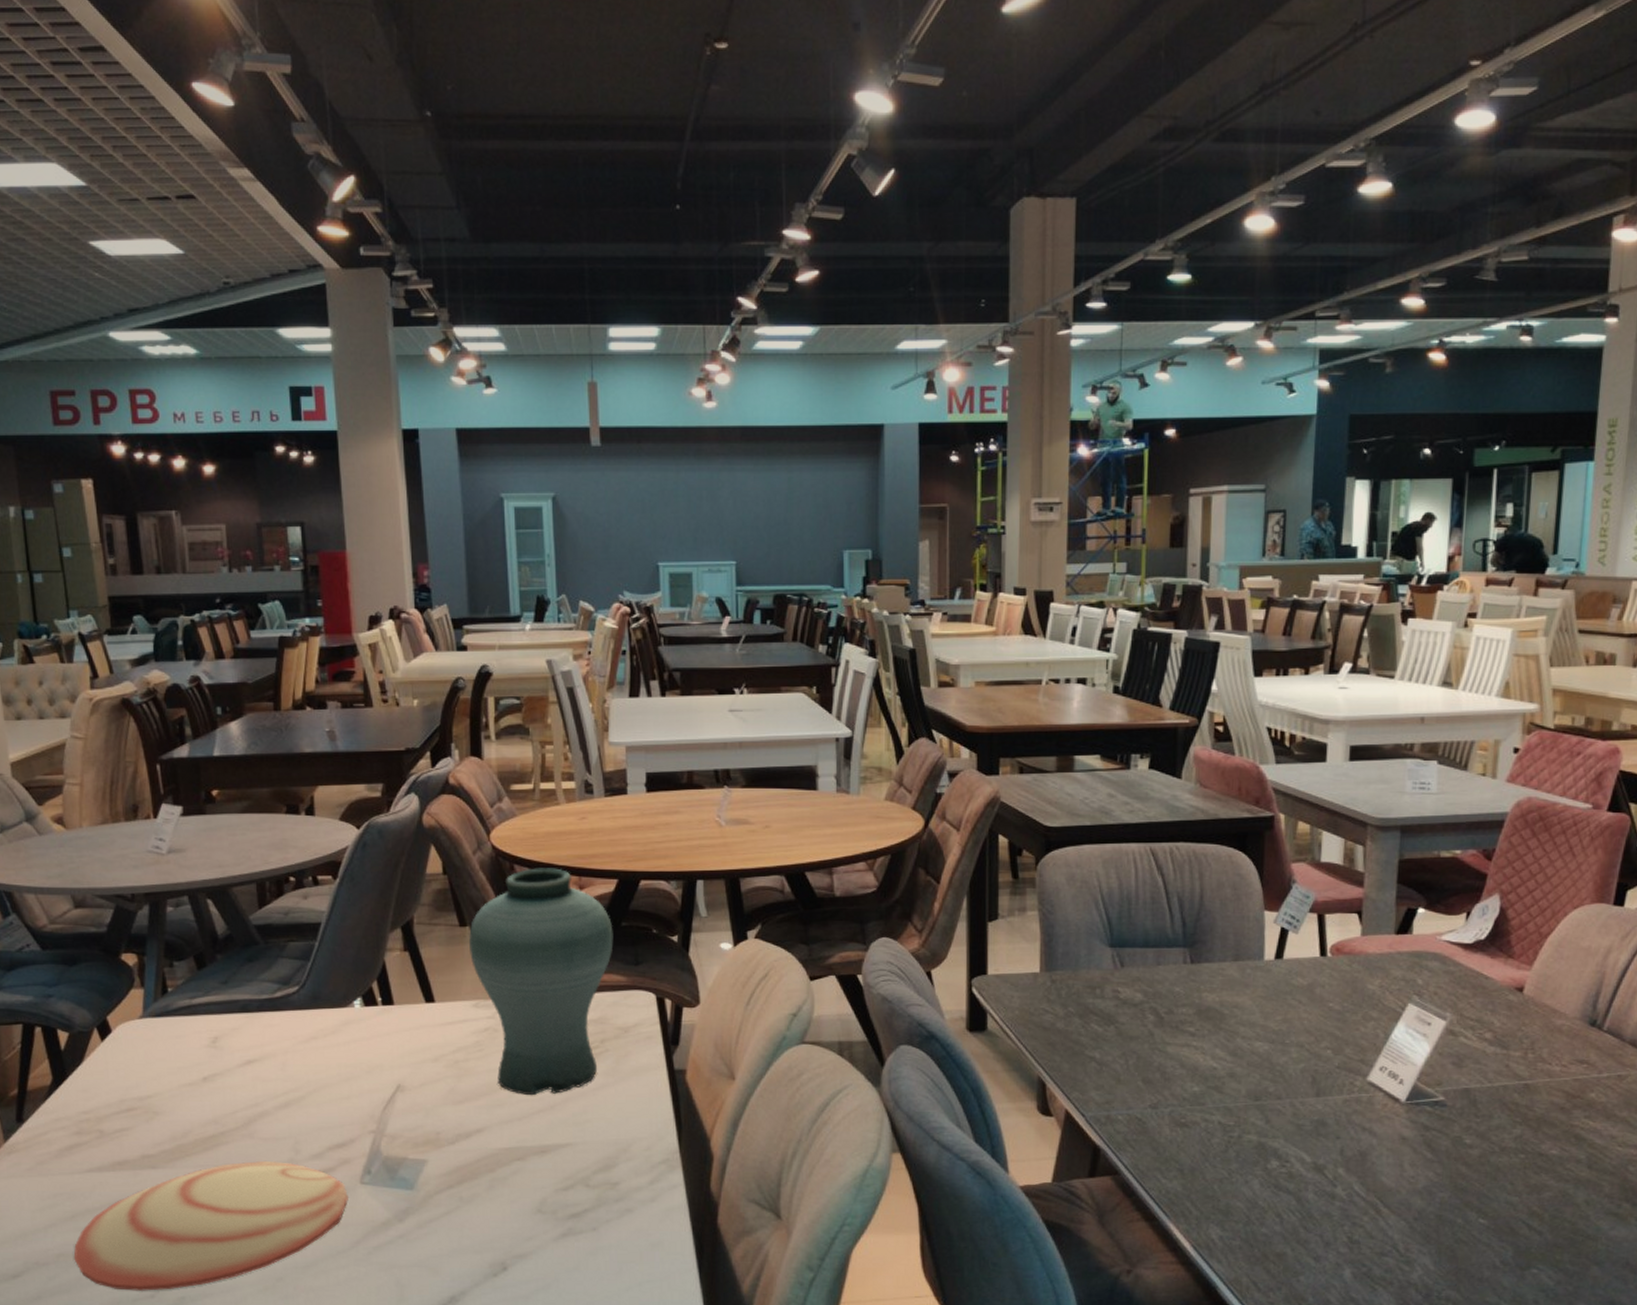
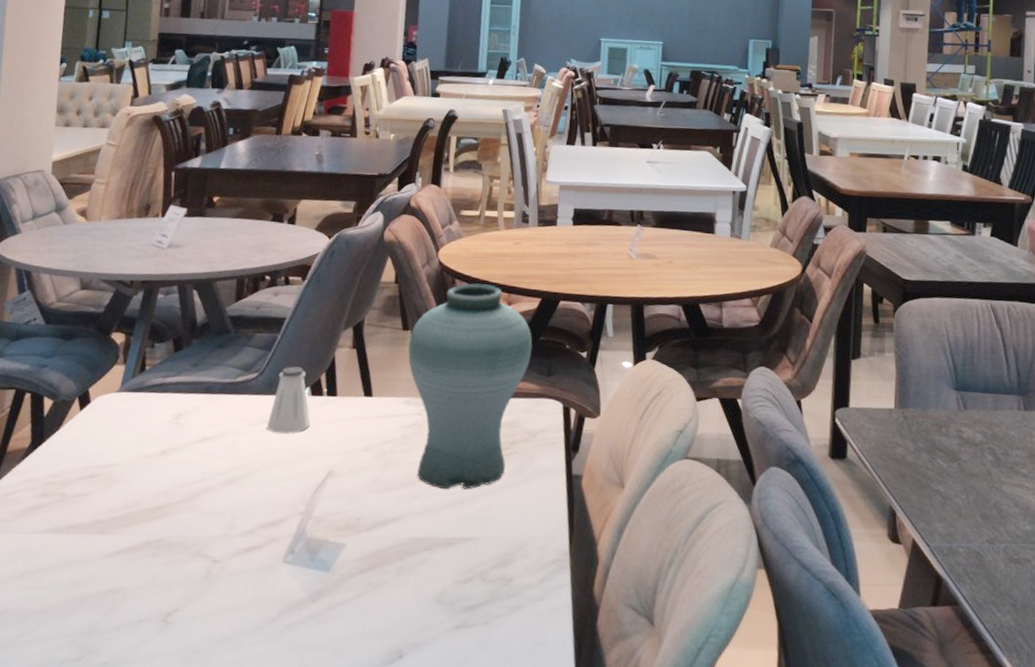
plate: present [73,1160,348,1291] -> none [15,533,271,654]
saltshaker: none [318,976,368,1049] -> present [267,366,310,434]

